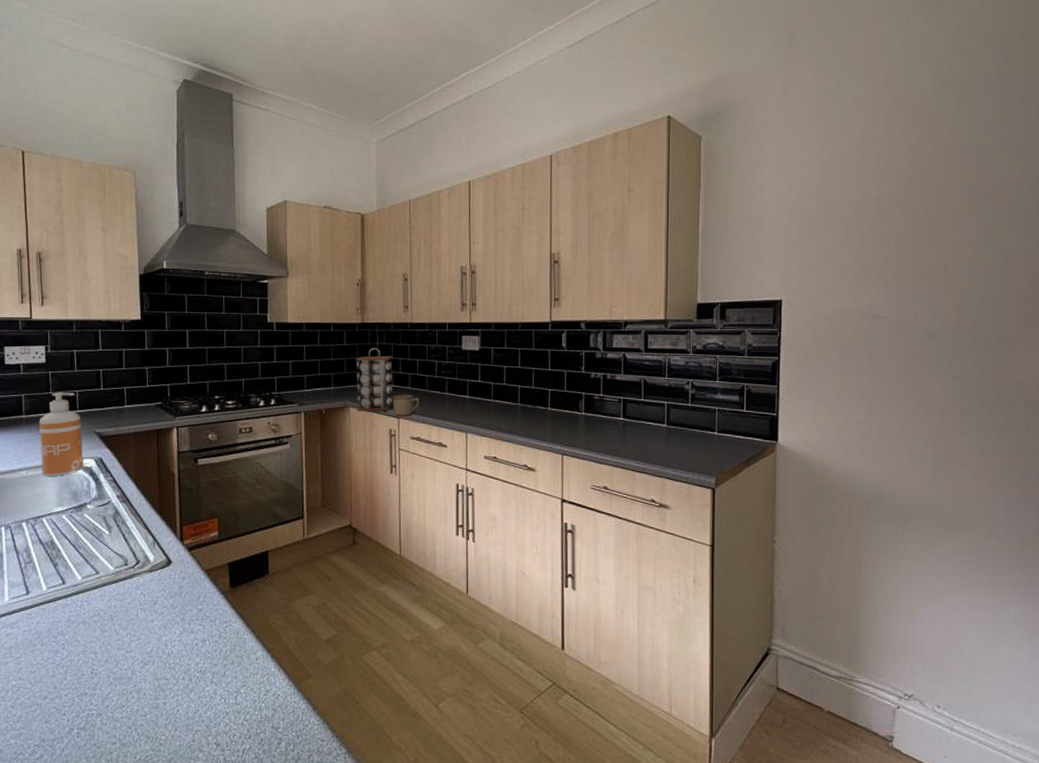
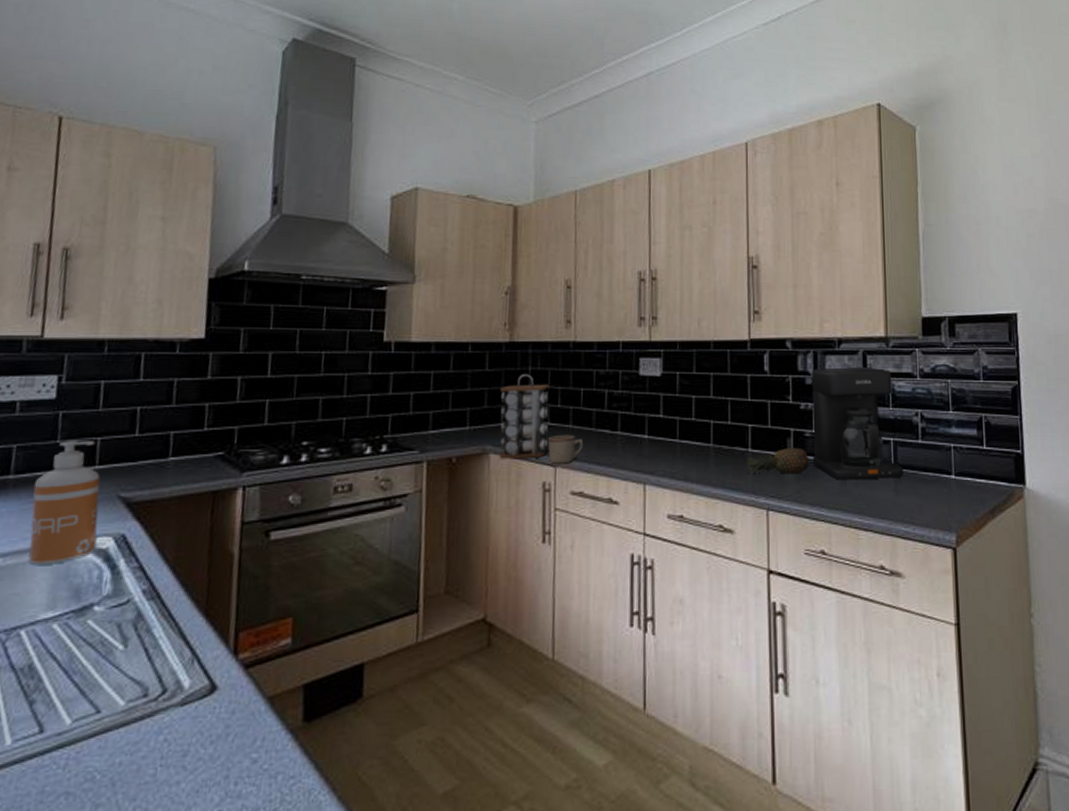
fruit: none [546,407,597,428] -> present [746,447,809,474]
coffee maker: none [599,344,674,434] -> present [812,367,904,480]

